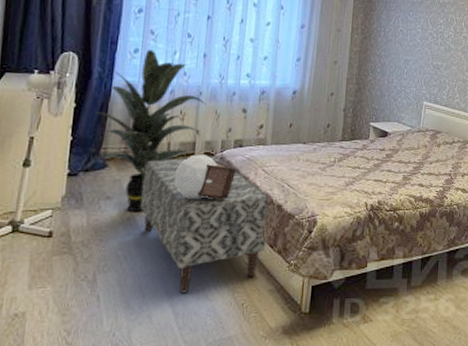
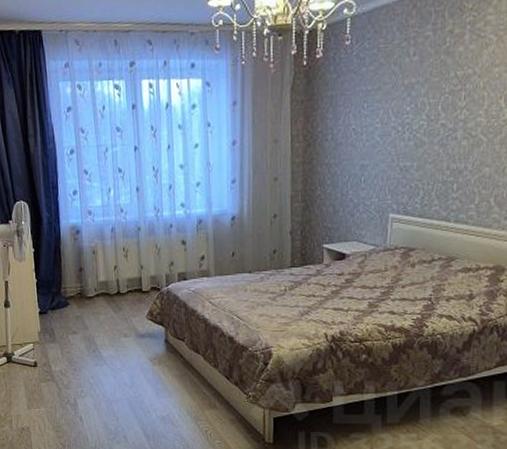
indoor plant: present [94,49,207,213] -> none [50,190,147,345]
bench: present [140,156,270,293] -> none [100,290,222,418]
tissue box: present [173,154,237,199] -> none [127,289,184,332]

